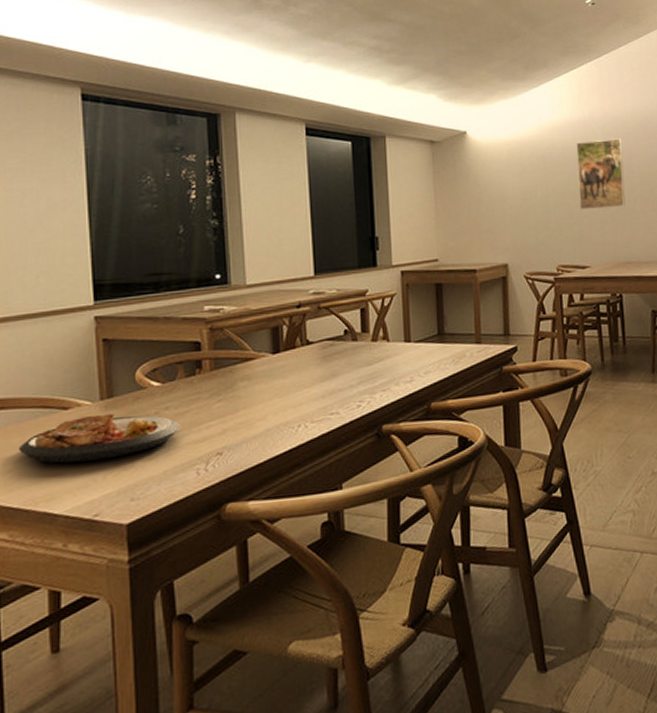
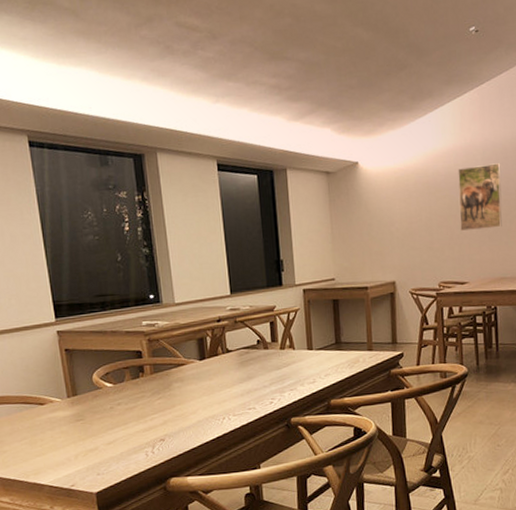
plate: present [18,413,181,464] -> none [9,408,131,446]

